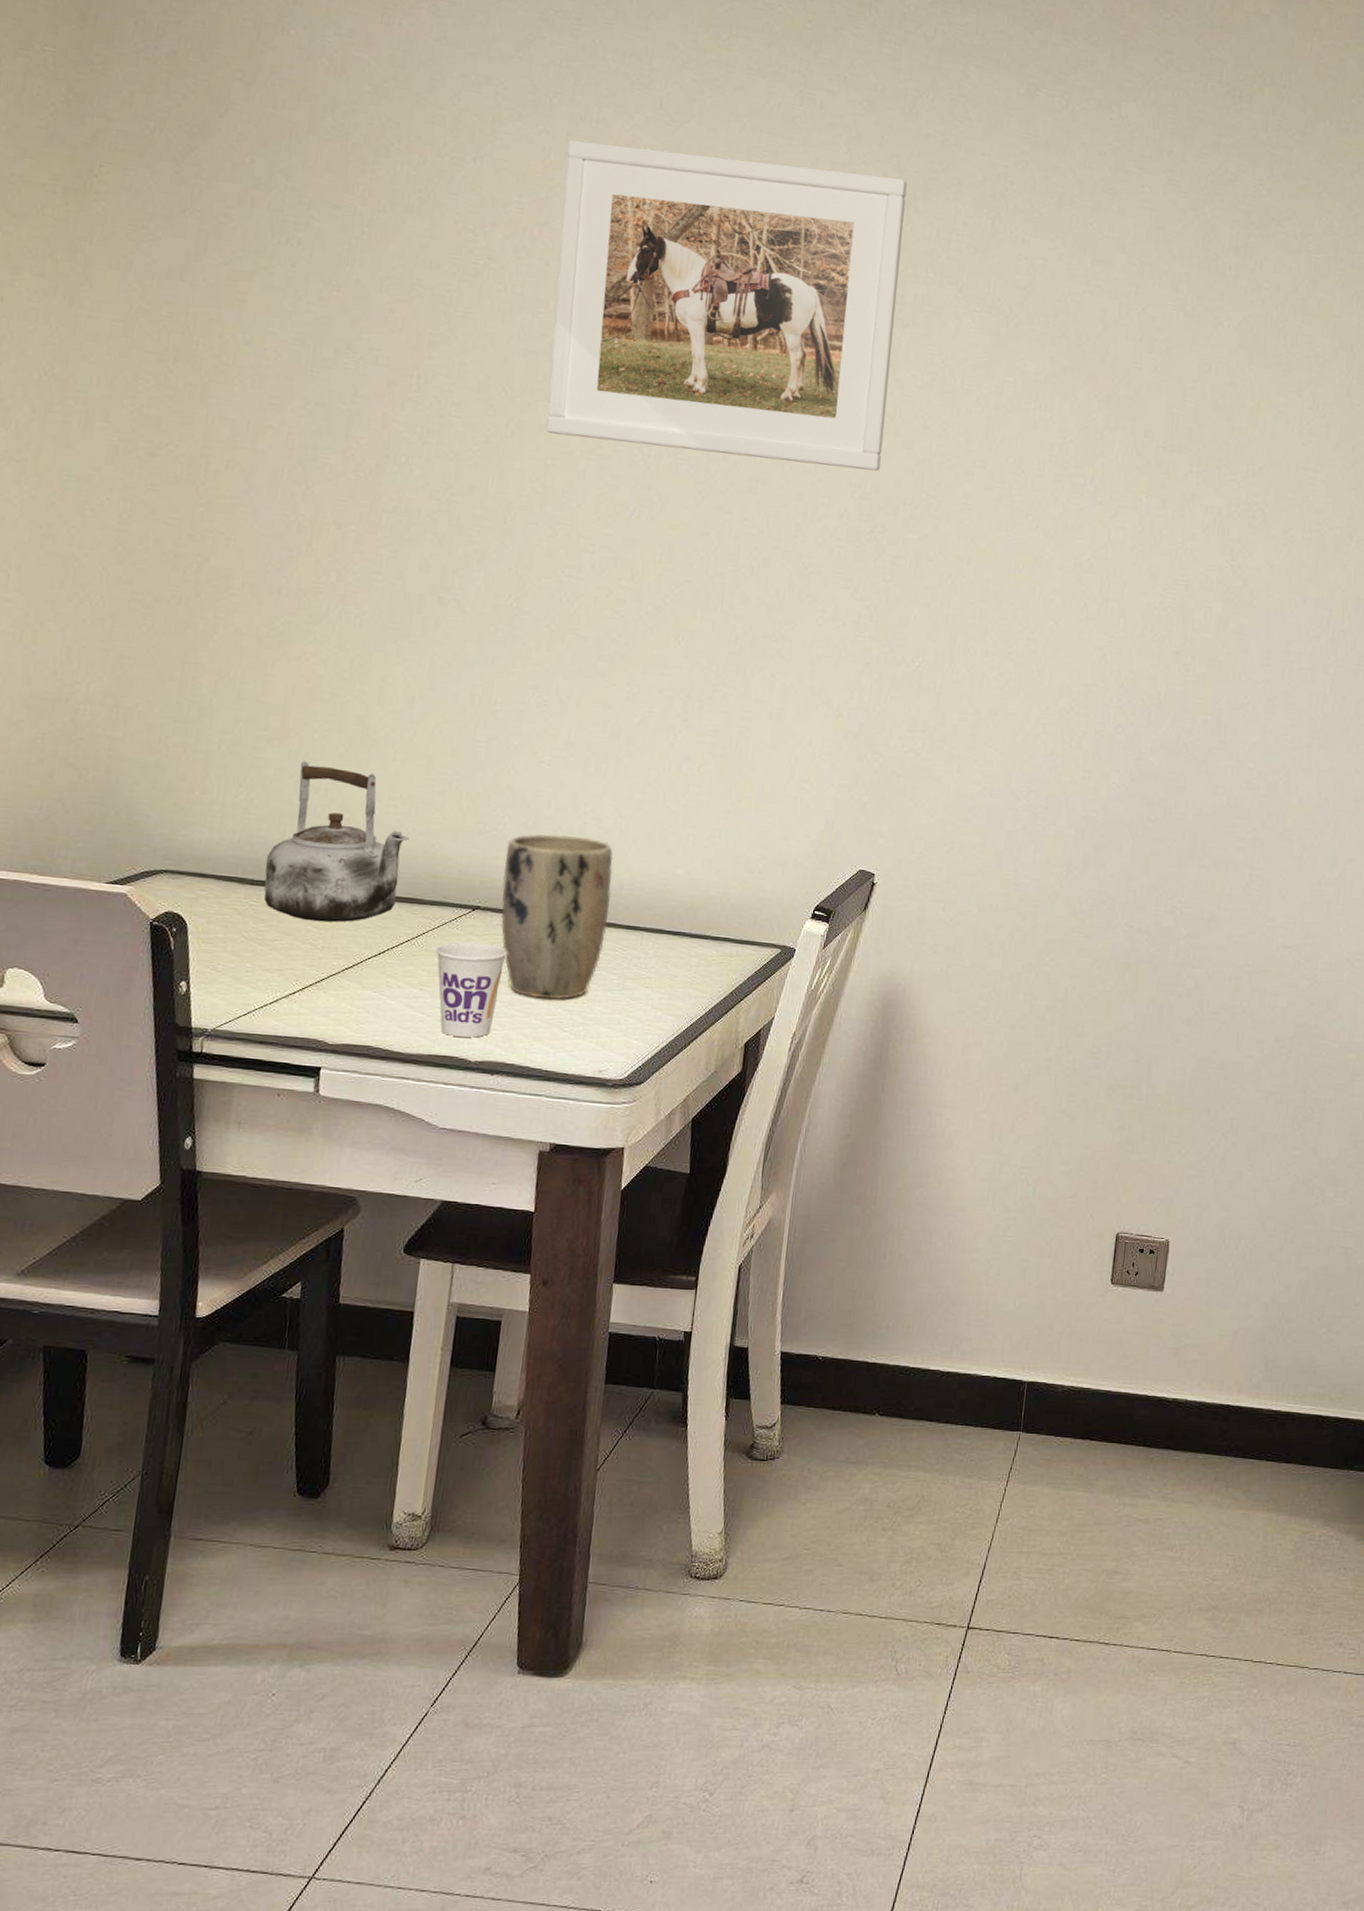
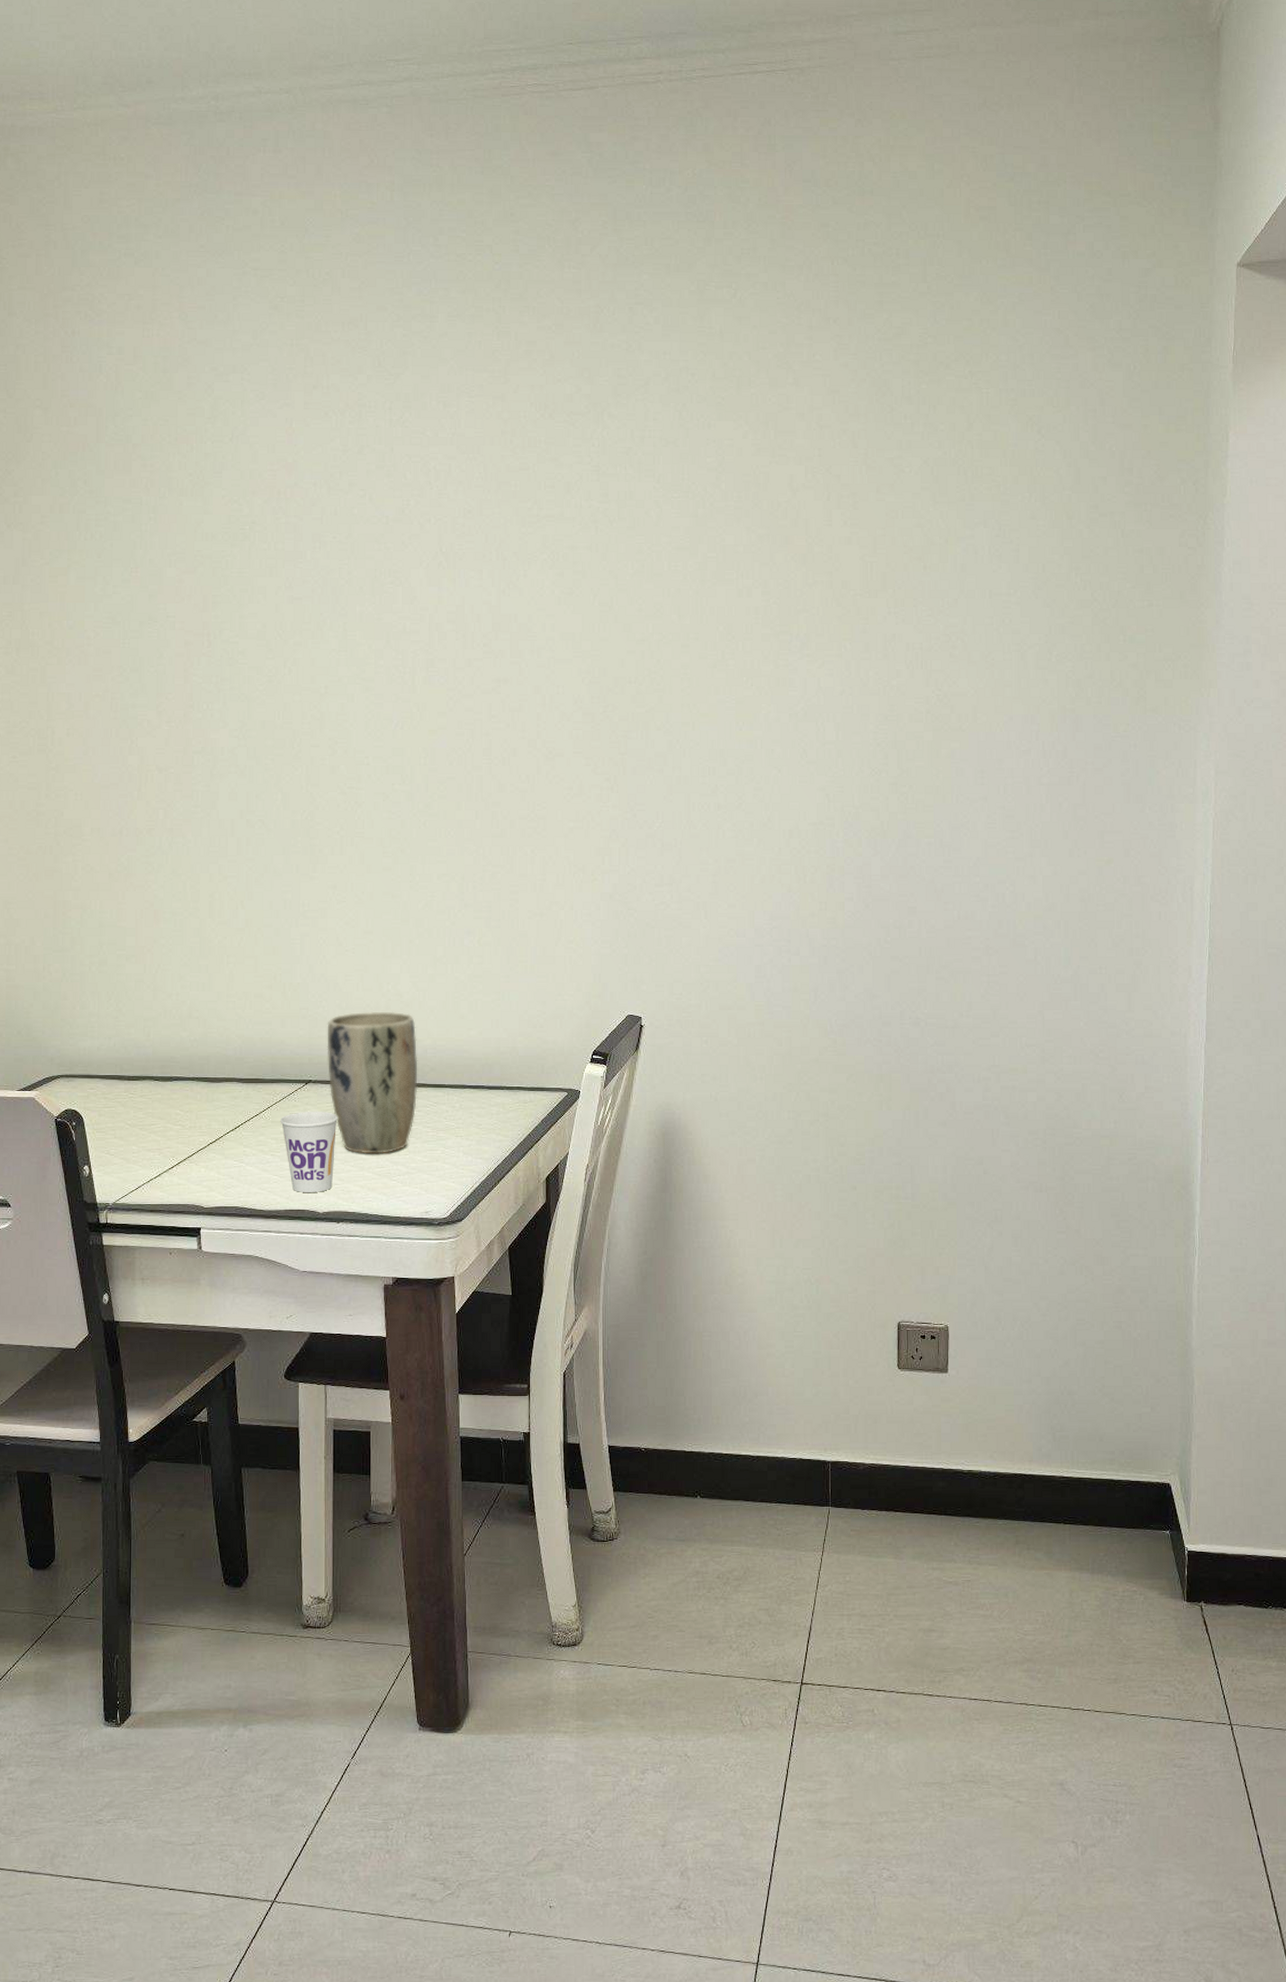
kettle: present [263,761,409,923] -> none [137,972,248,1106]
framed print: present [546,139,907,472] -> none [306,388,604,666]

